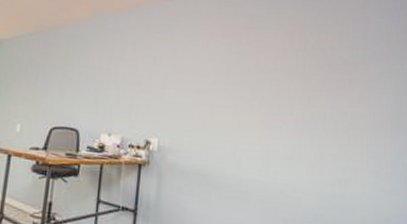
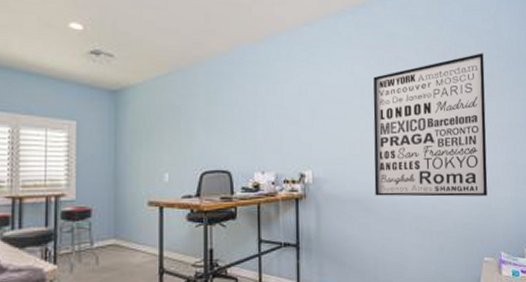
wall art: none [220,41,349,188] -> present [373,53,488,197]

